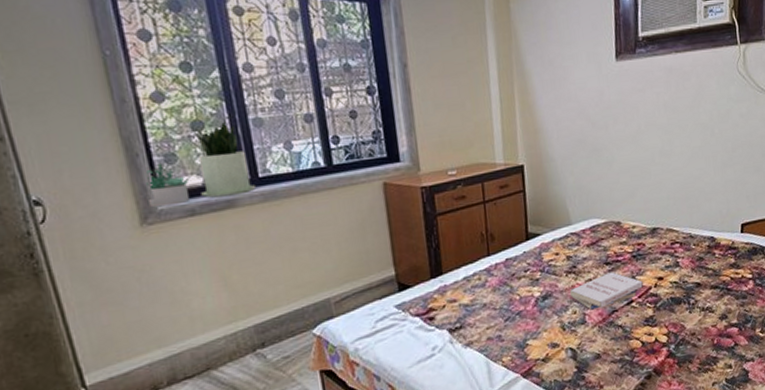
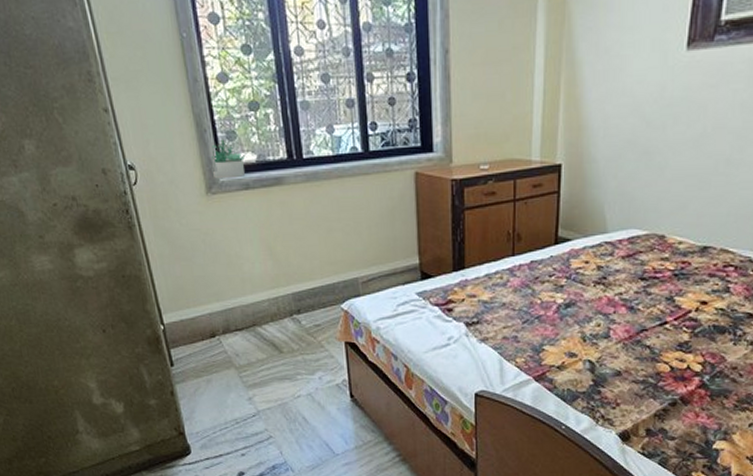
planter: present [192,122,257,199] -> none [249,104,301,175]
books: present [569,272,643,310] -> none [595,288,682,325]

